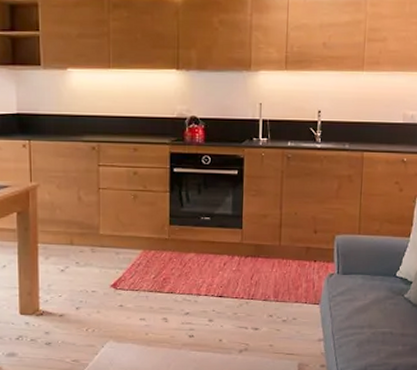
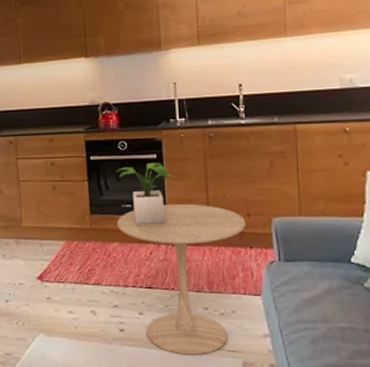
side table: none [195,218,312,358] -> present [117,203,246,355]
potted plant: none [197,179,252,236] -> present [115,163,174,224]

